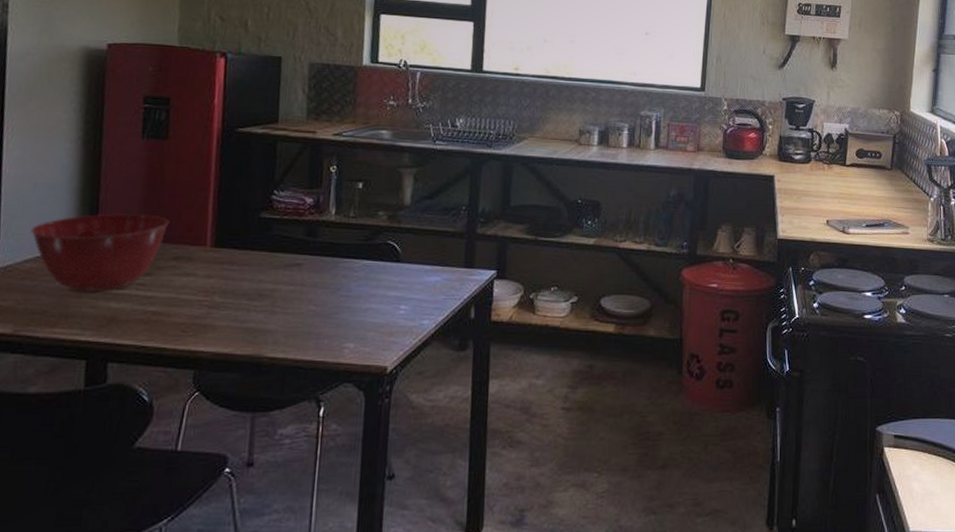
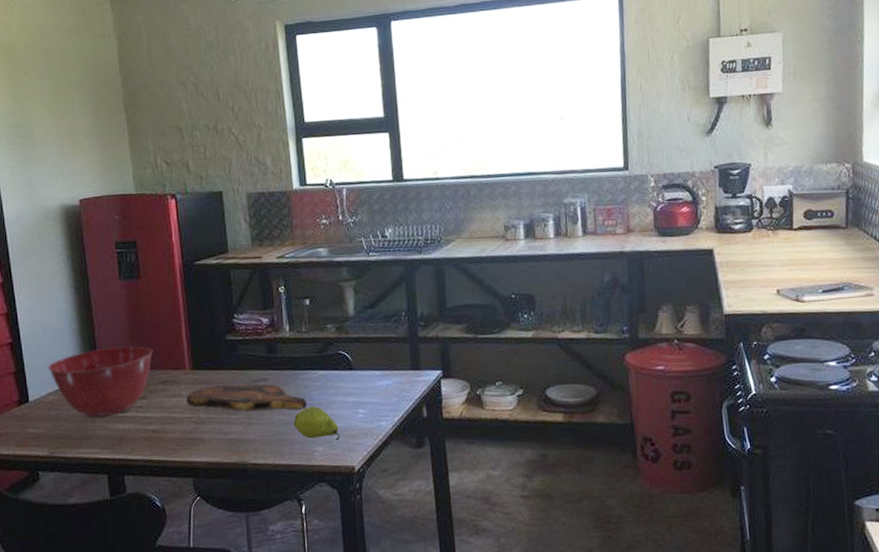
cutting board: none [200,266,344,301] -> present [186,384,307,411]
fruit: none [324,298,376,336] -> present [293,406,341,440]

